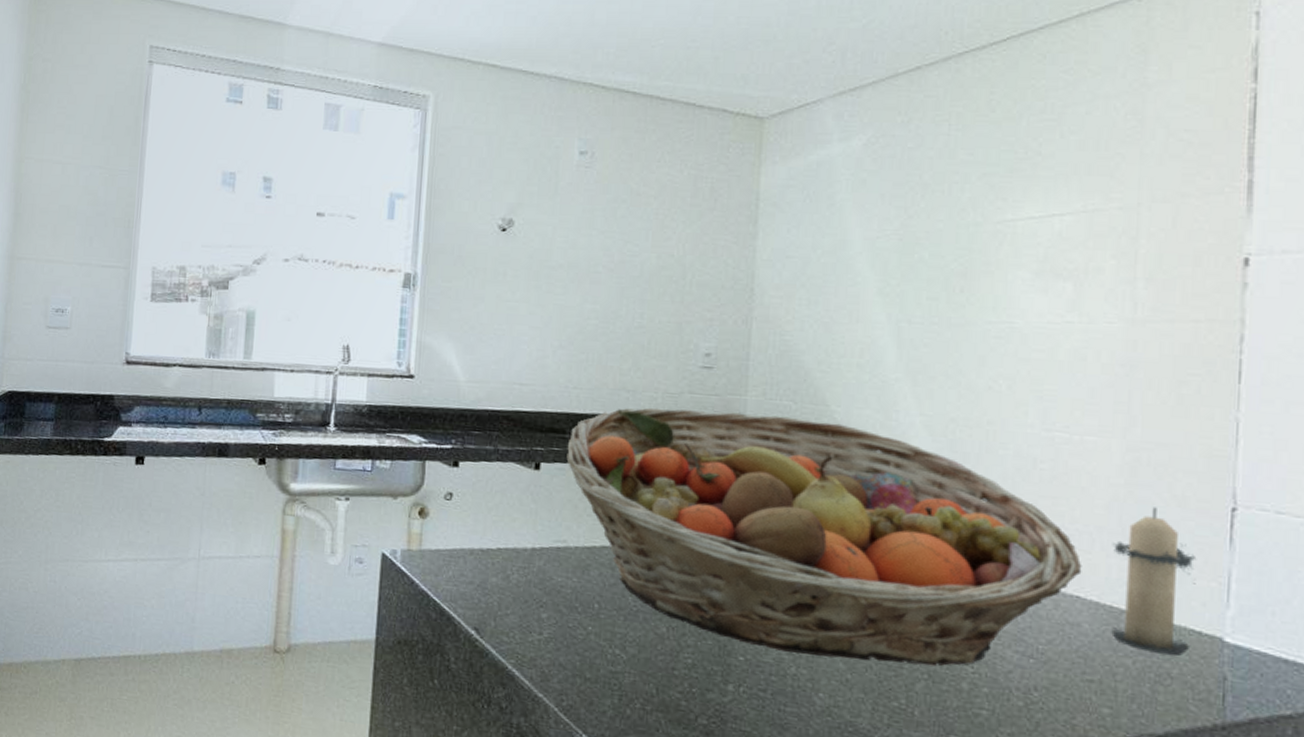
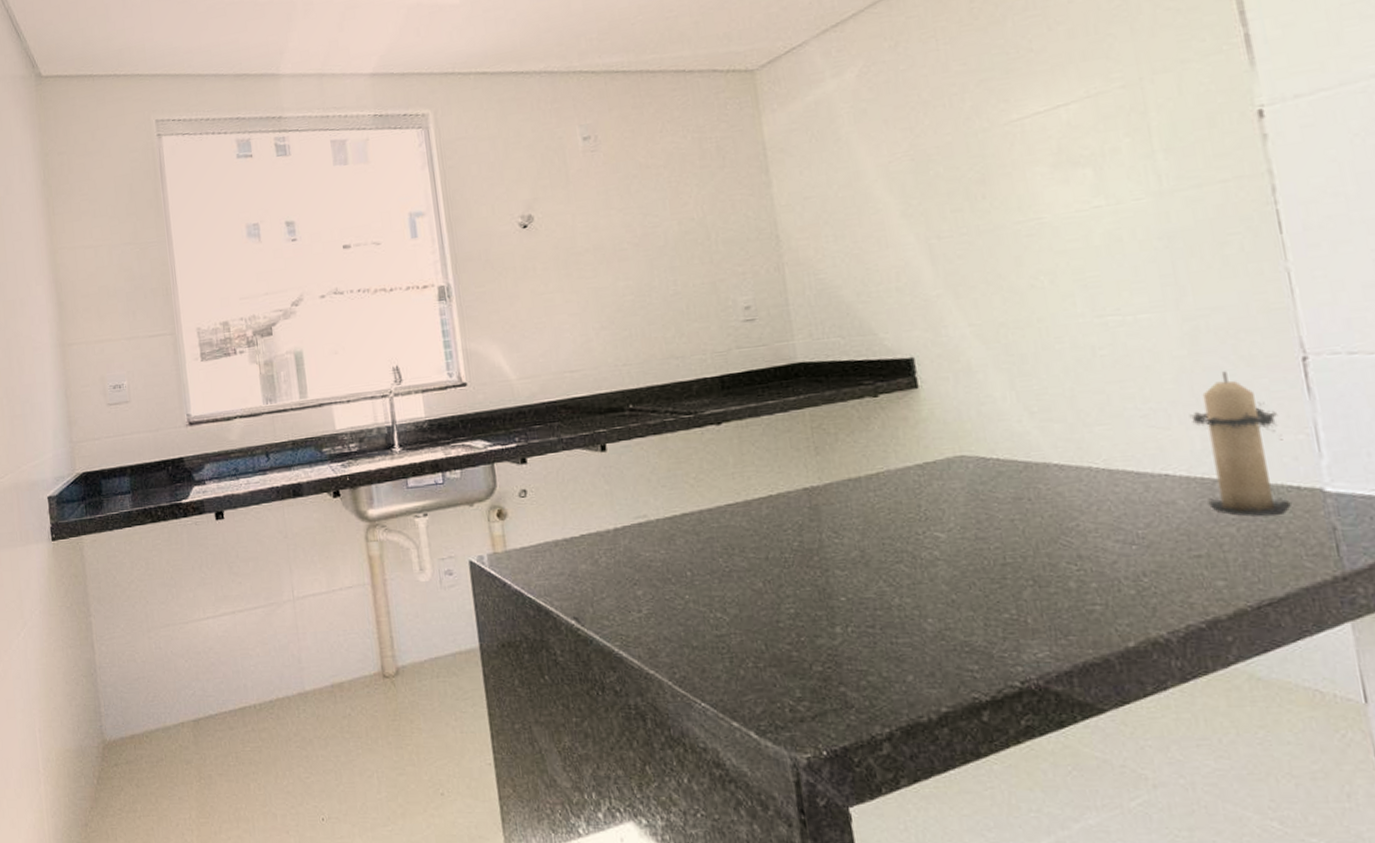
fruit basket: present [566,407,1082,667] -> none [628,349,1165,584]

